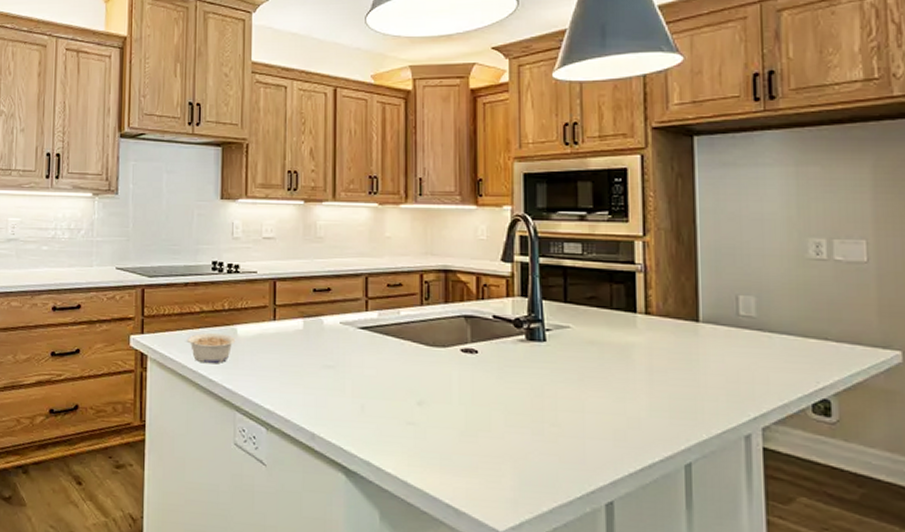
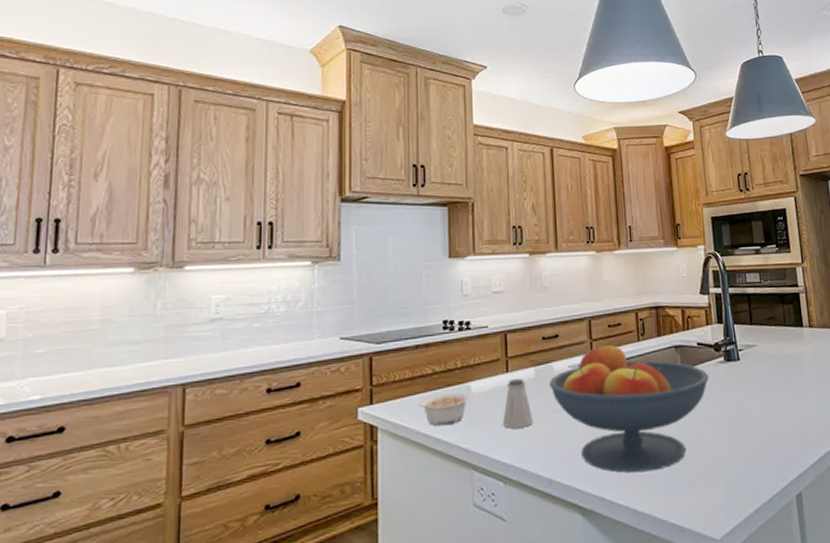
saltshaker: none [268,328,299,378] -> present [503,379,533,429]
fruit bowl: none [317,303,505,446] -> present [548,344,710,473]

